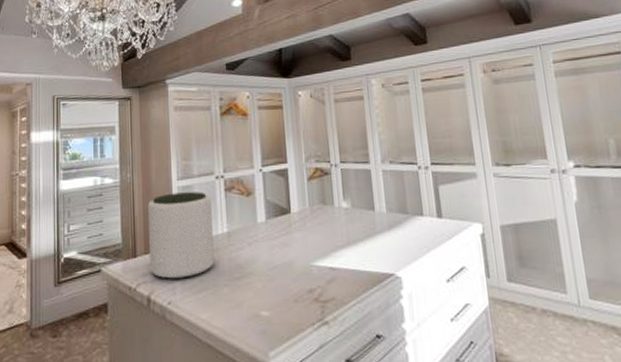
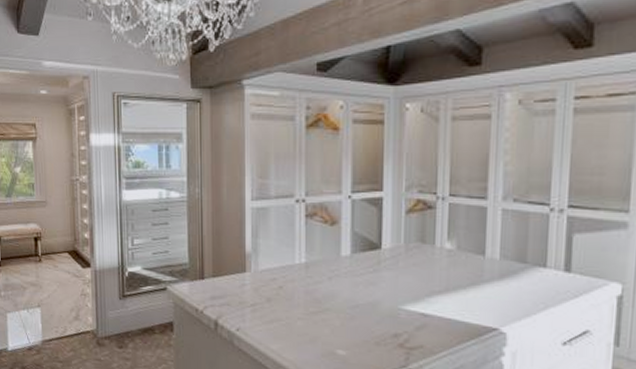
plant pot: present [147,192,215,279] -> none [217,214,290,307]

